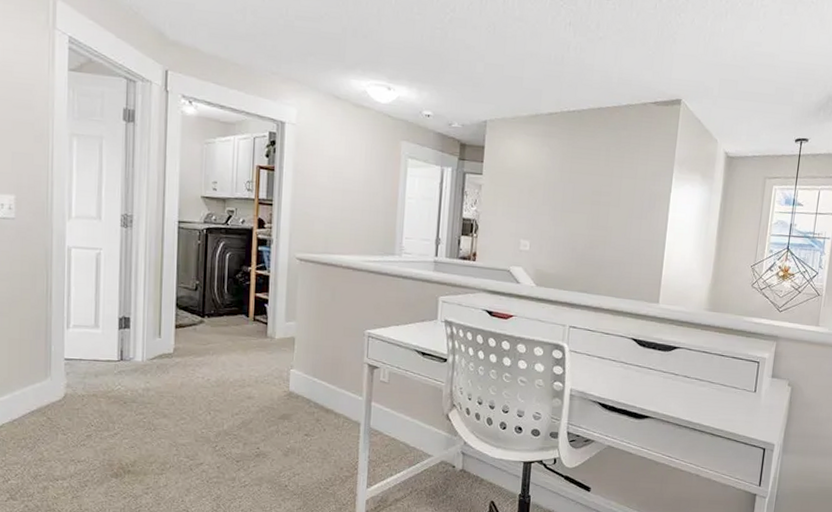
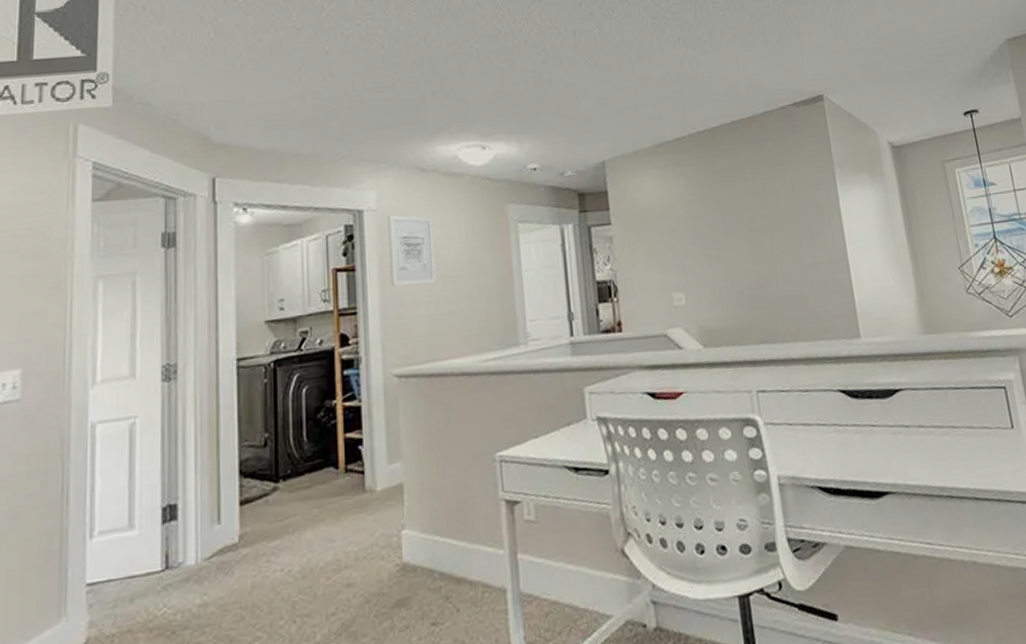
wall art: none [301,131,340,194] -> present [387,215,436,287]

